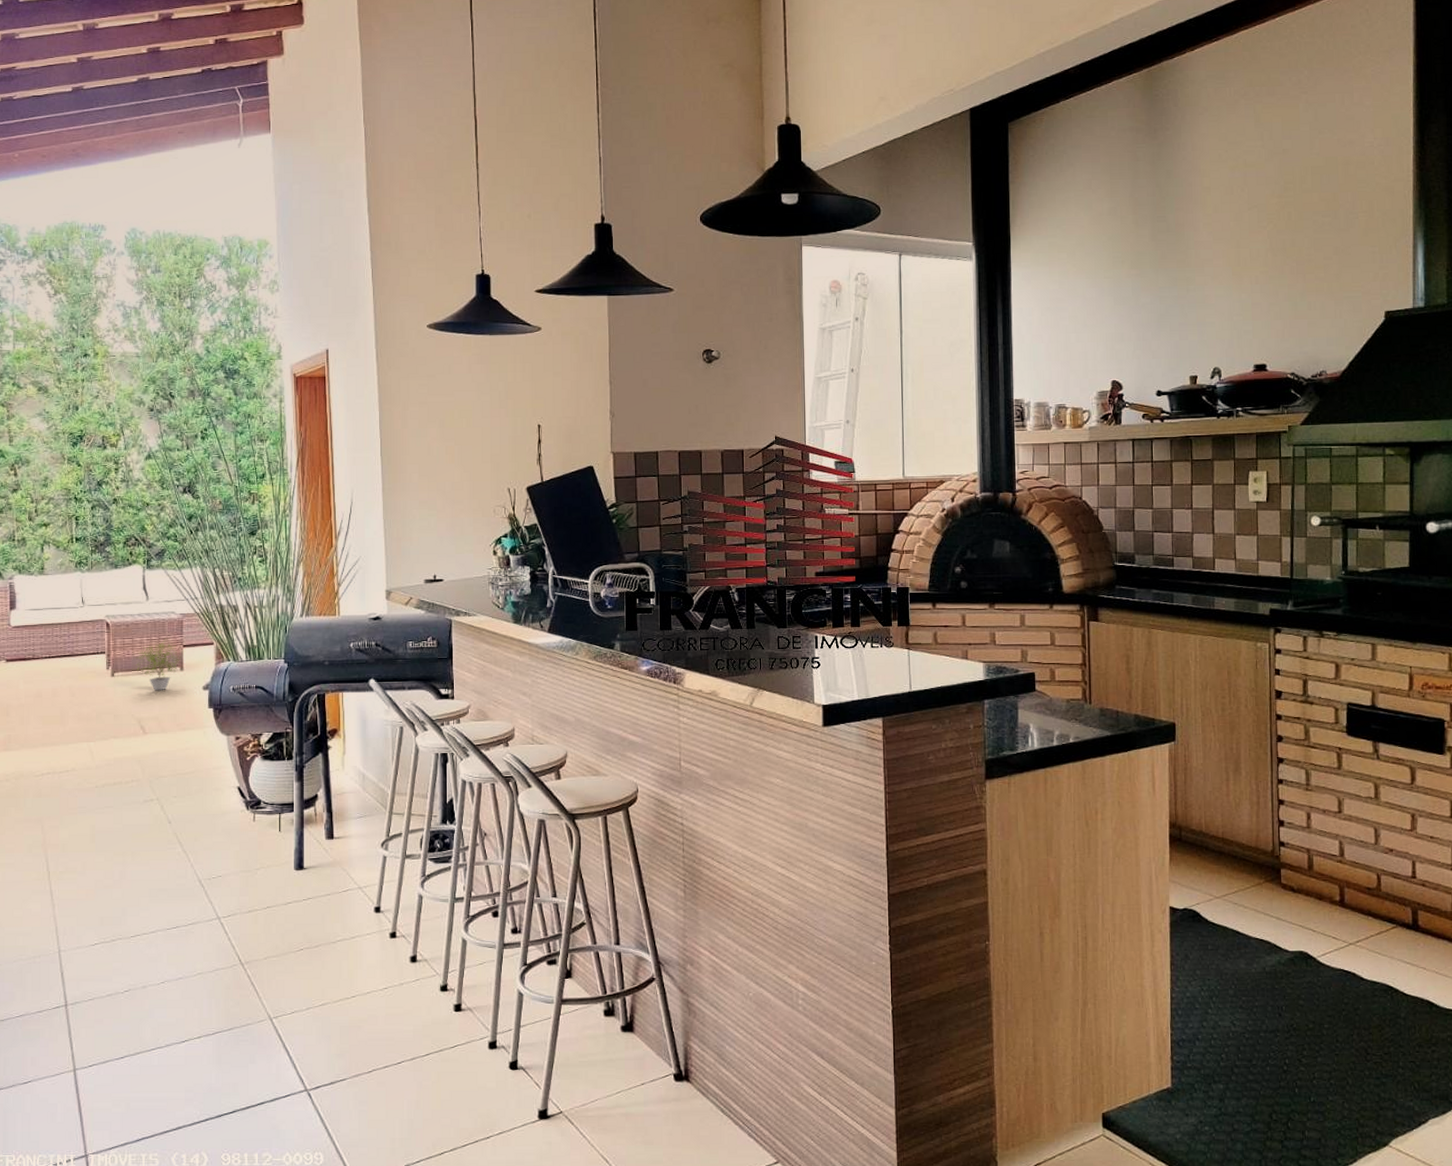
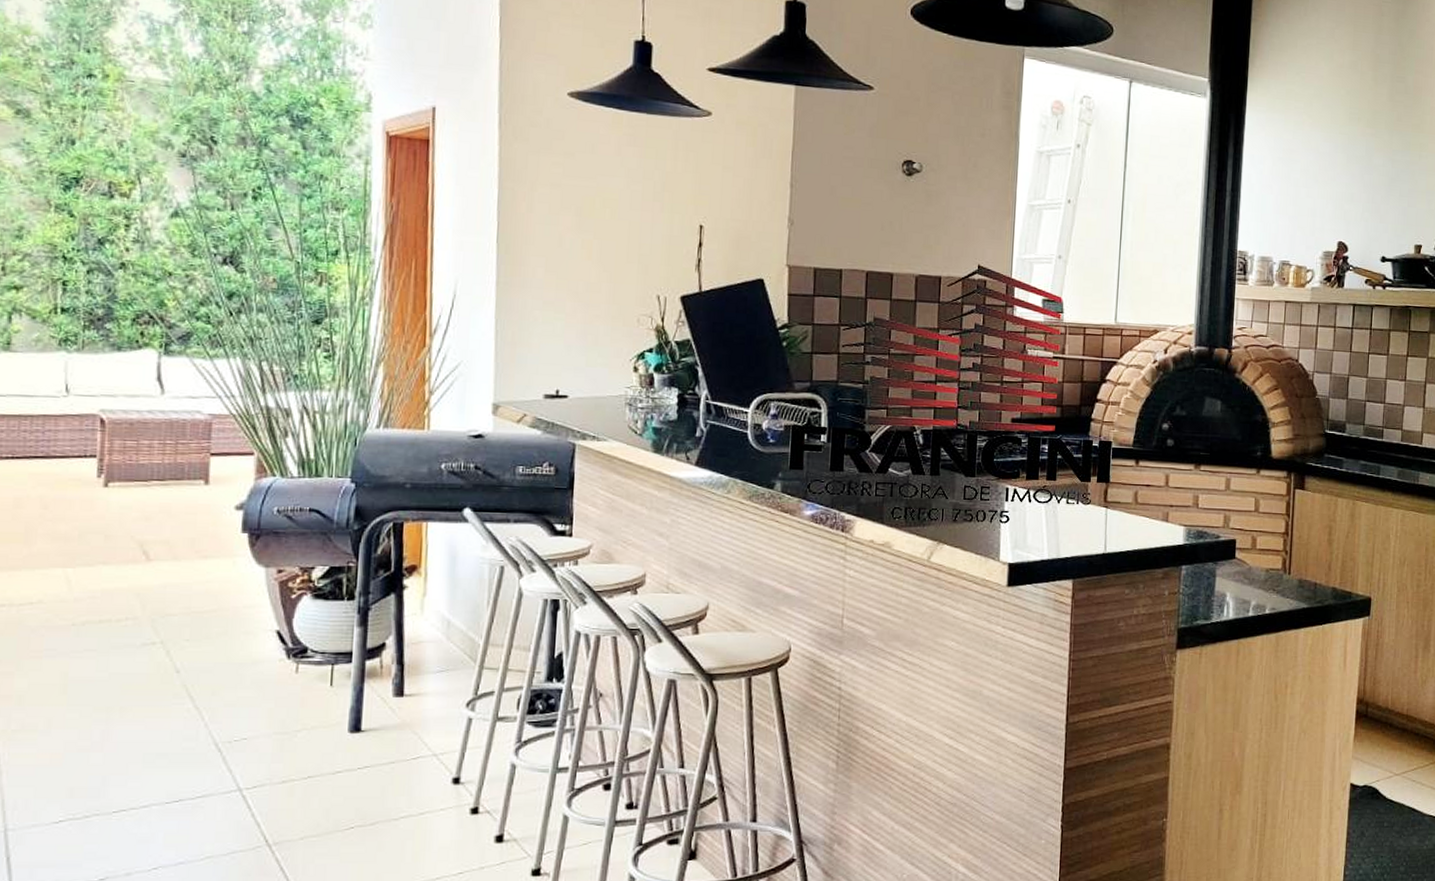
potted plant: present [136,638,181,691] -> none [141,442,207,509]

